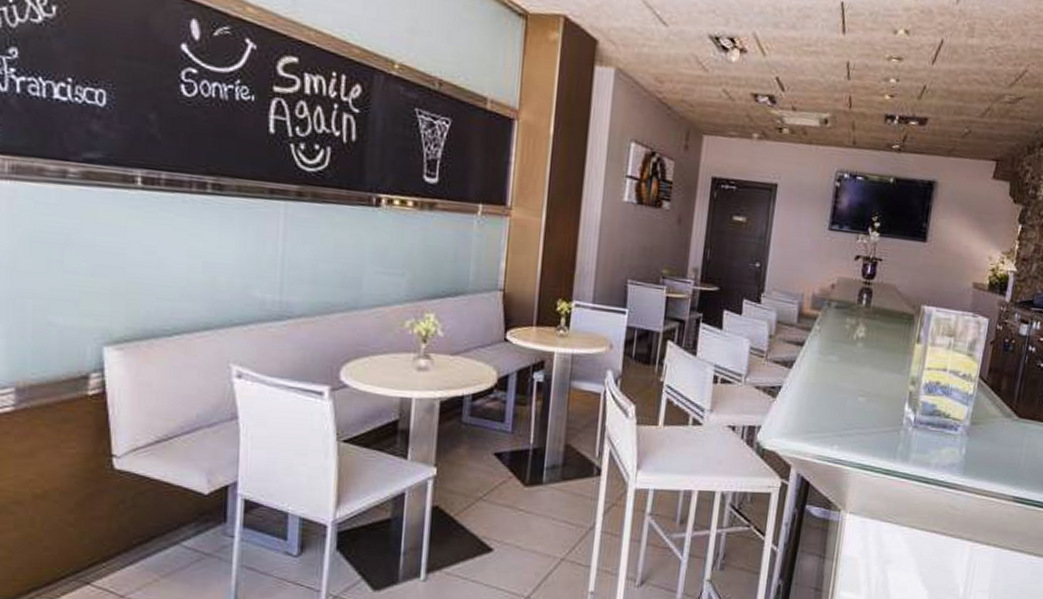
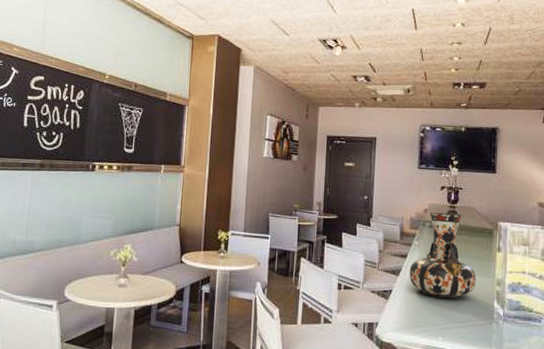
decorative vase: none [804,287,887,398] -> present [409,211,476,298]

